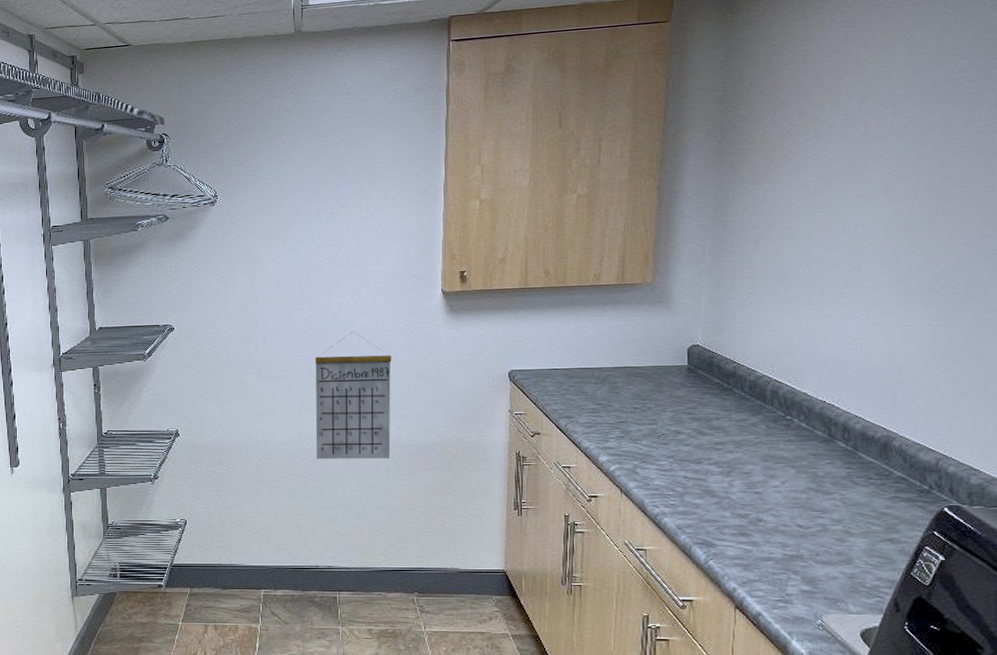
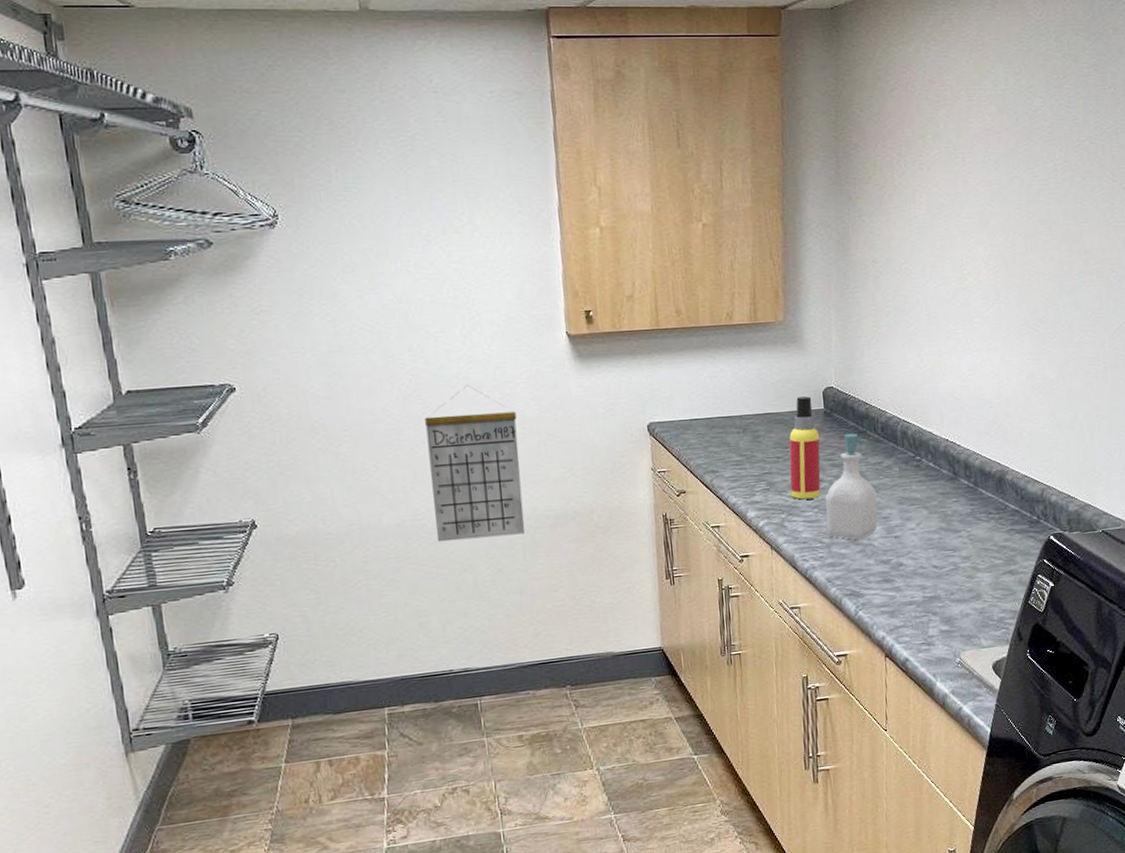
spray bottle: none [645,353,681,449] -> present [789,396,821,500]
soap bottle: none [681,389,739,492] -> present [825,433,878,540]

